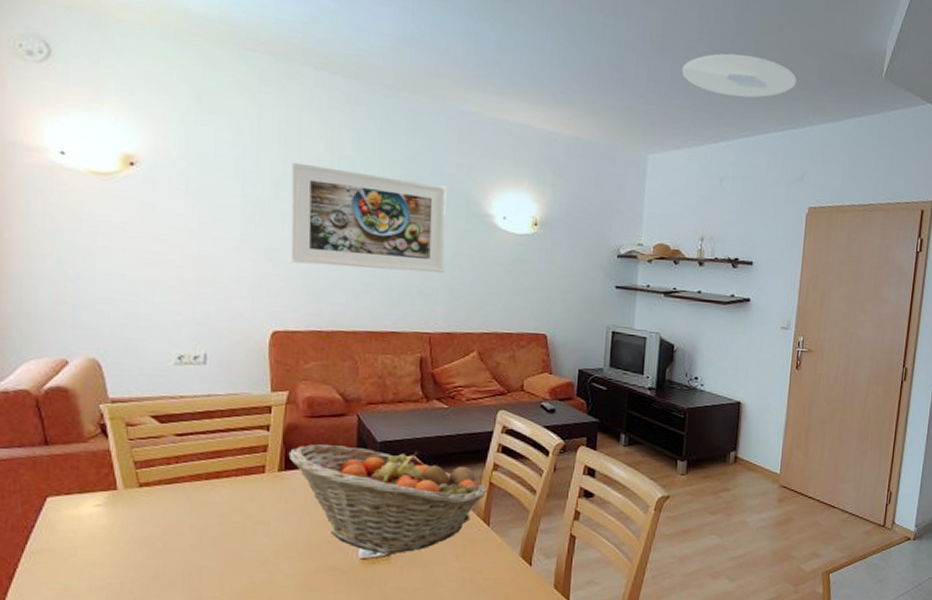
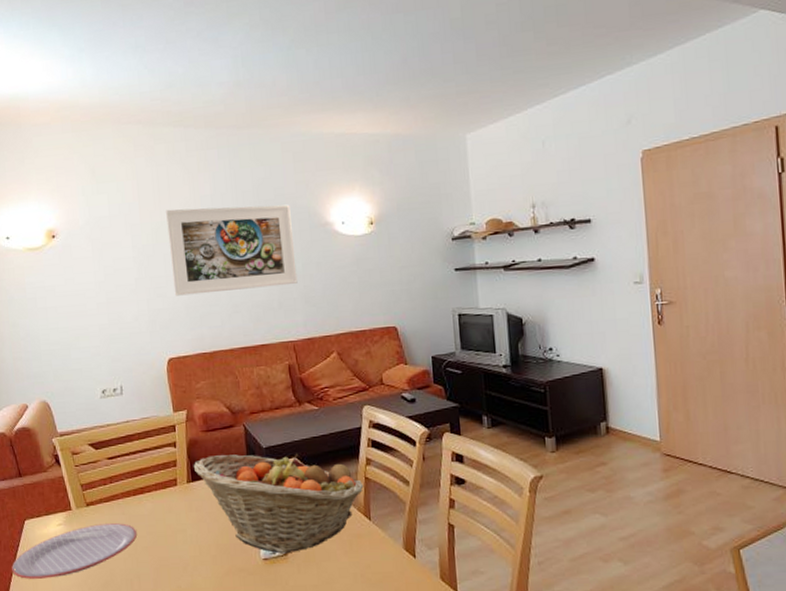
plate: none [20,508,206,567] -> present [12,523,138,579]
ceiling light: present [681,53,797,98] -> none [485,11,606,60]

